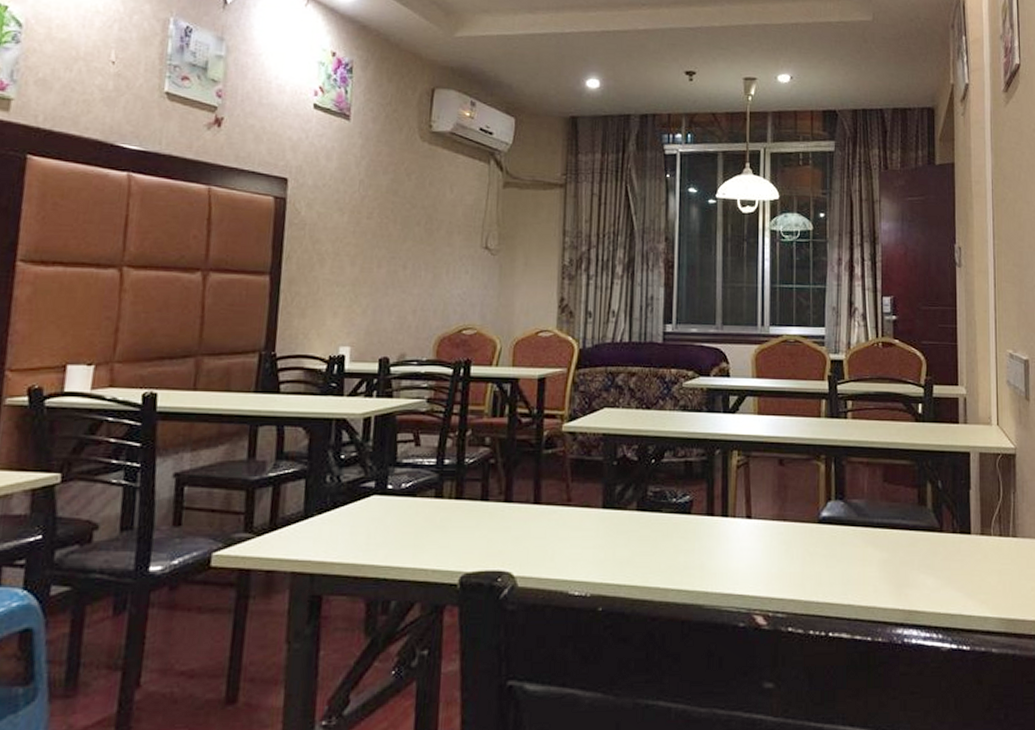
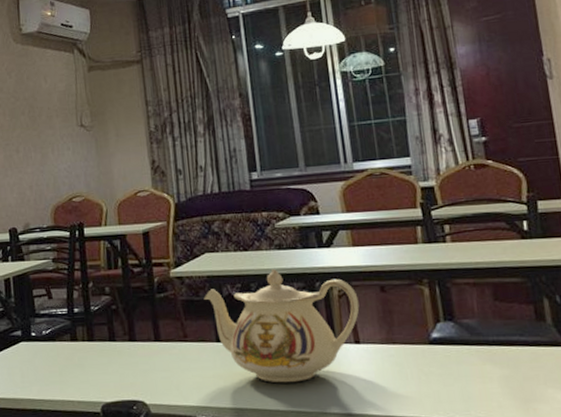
teapot: none [595,432,756,558] -> present [203,269,360,383]

